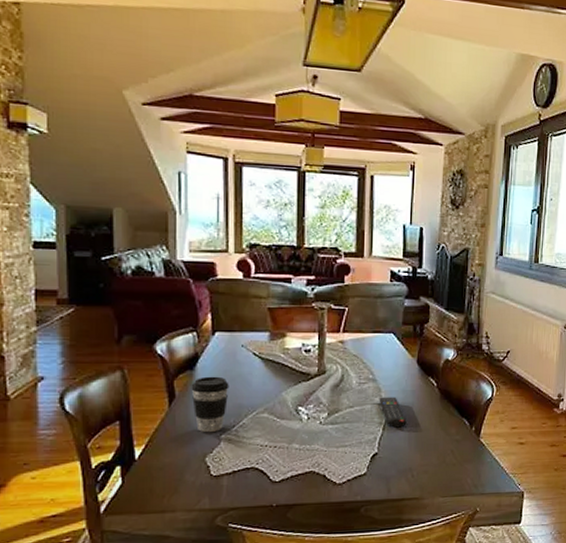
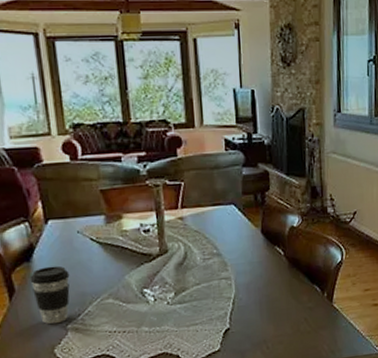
remote control: present [379,397,407,428] -> none [225,269,257,301]

